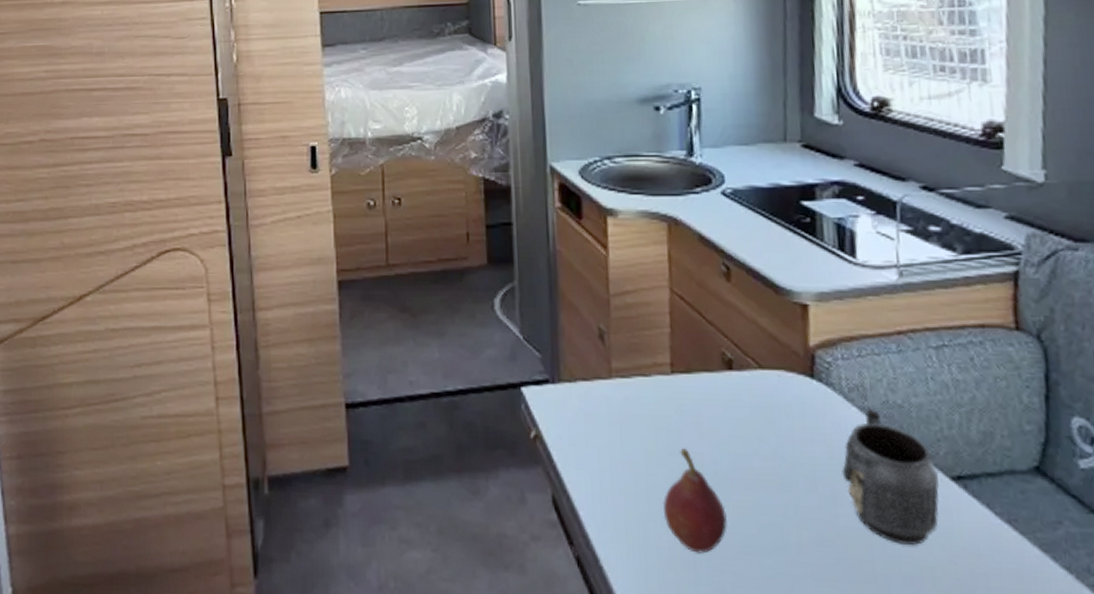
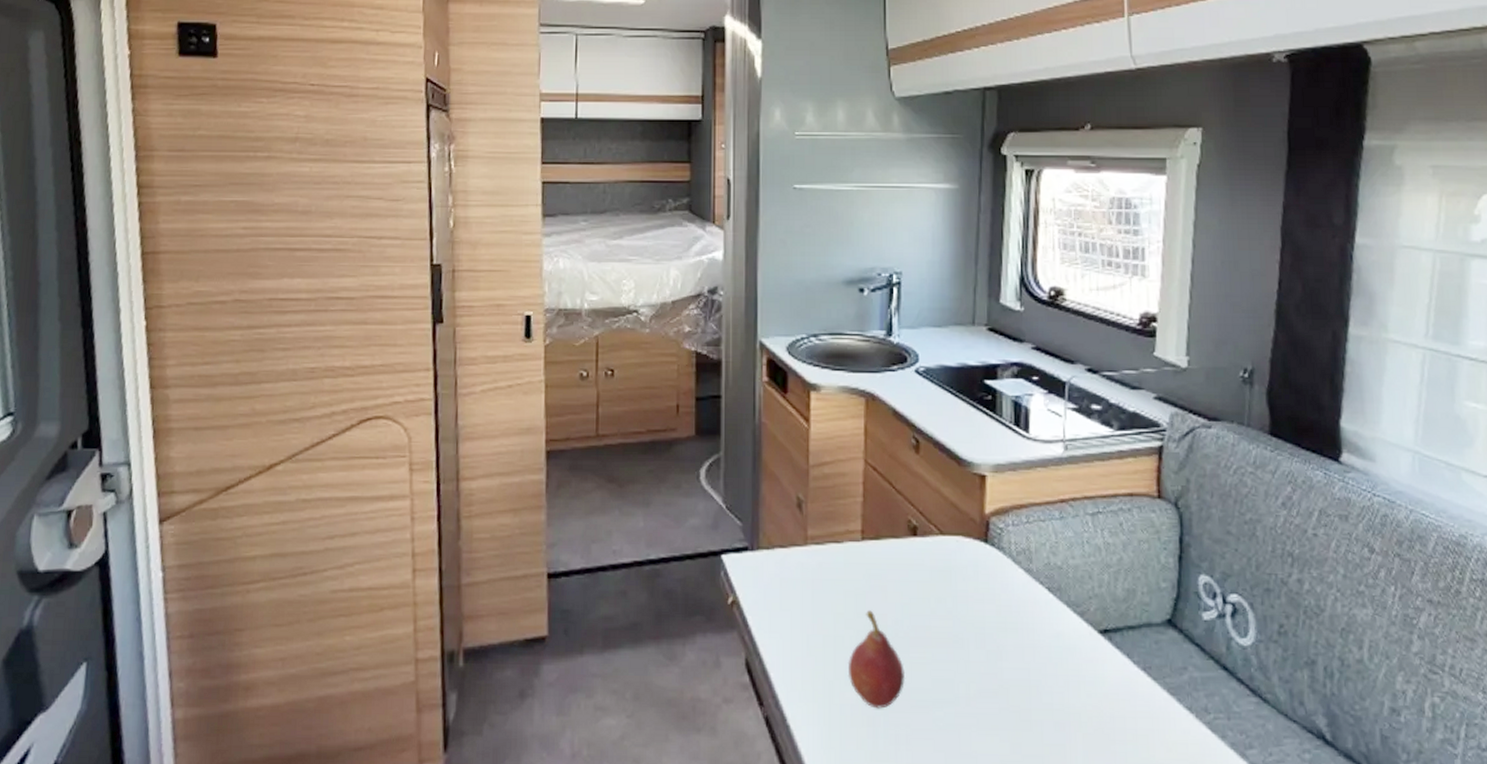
mug: present [841,405,939,545] -> none [1007,567,1088,693]

